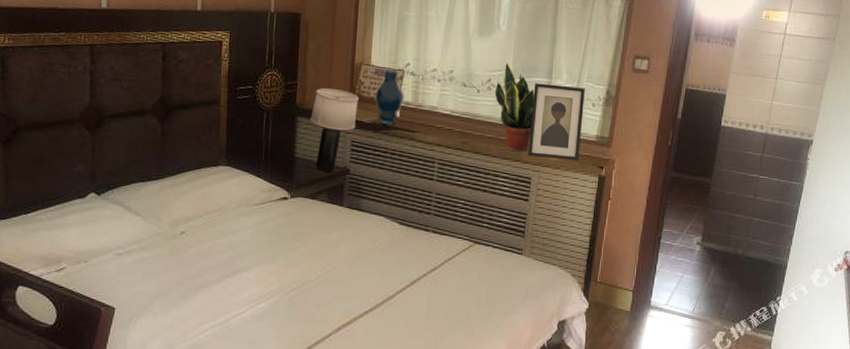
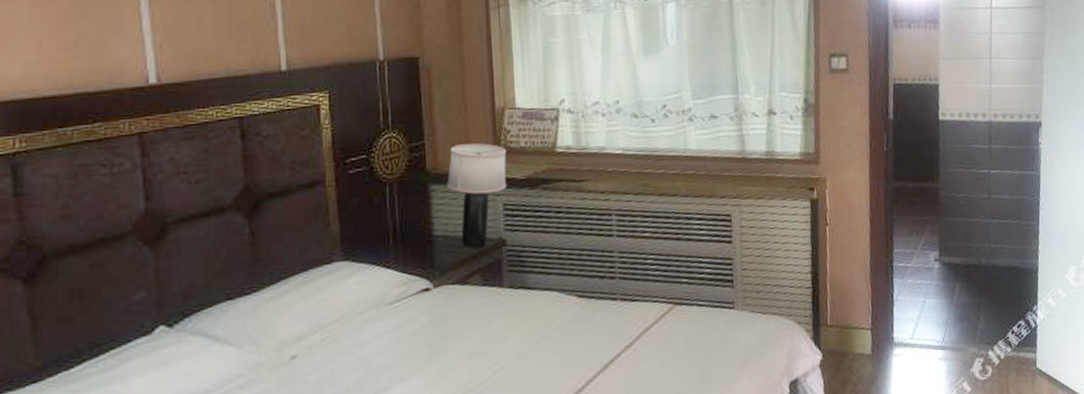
vase: present [374,70,405,125] -> none [526,110,564,177]
potted plant: present [494,62,535,151] -> none [672,82,724,186]
picture frame: present [528,83,585,161] -> none [718,99,785,189]

